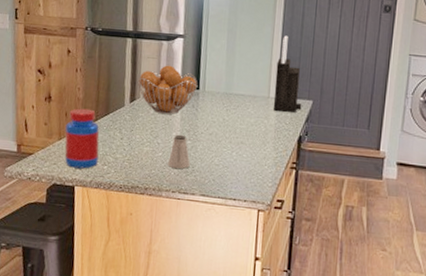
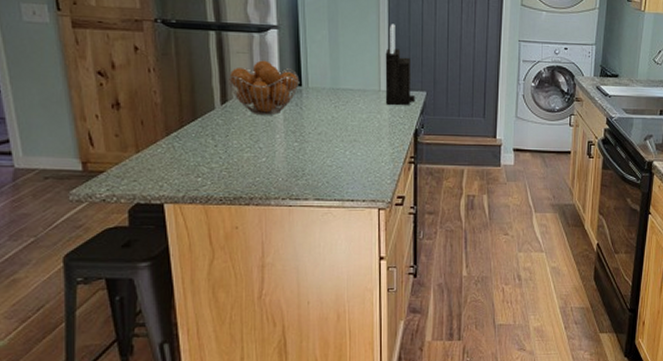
jar: present [64,108,100,169] -> none [143,114,189,183]
saltshaker: present [168,134,190,169] -> none [274,136,299,174]

